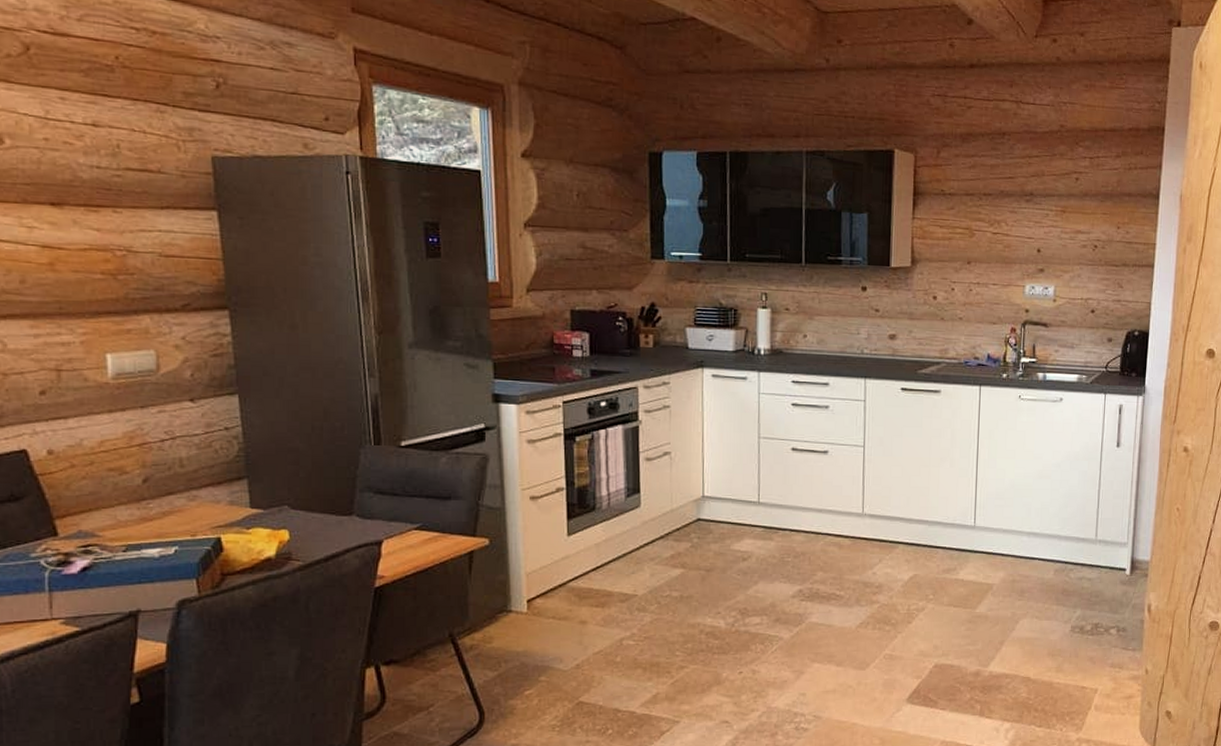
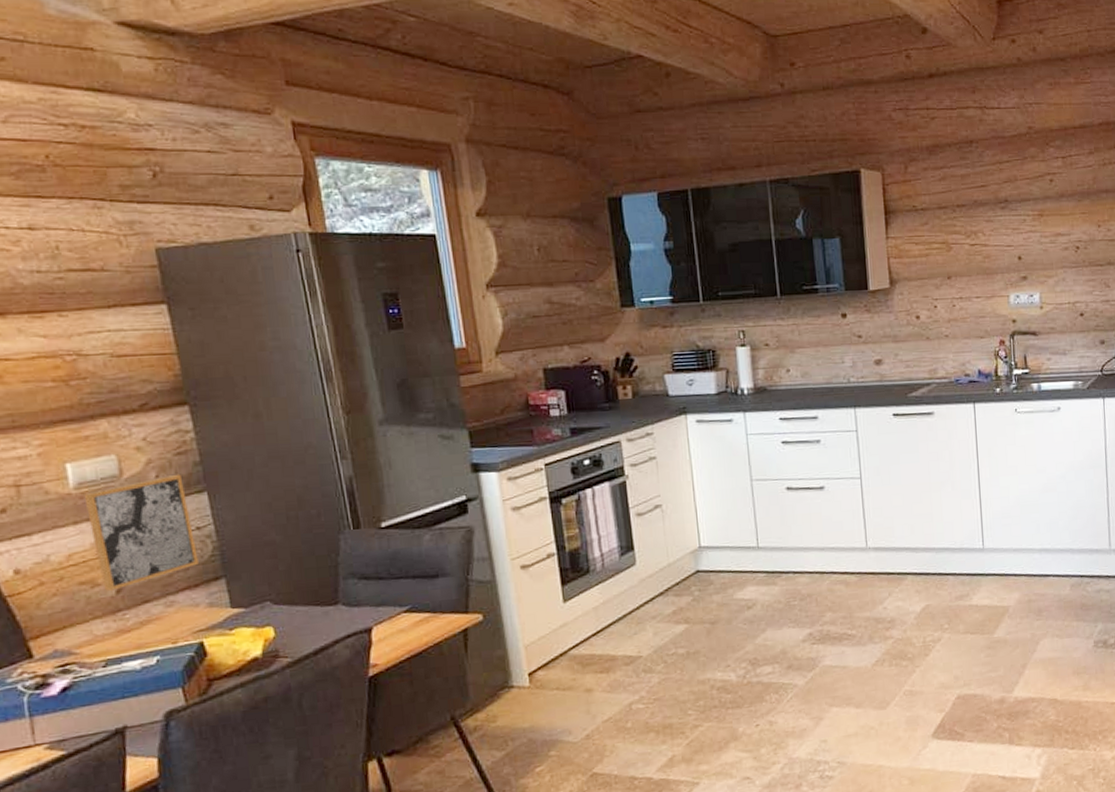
wall art: none [120,374,223,480] -> present [83,474,199,591]

